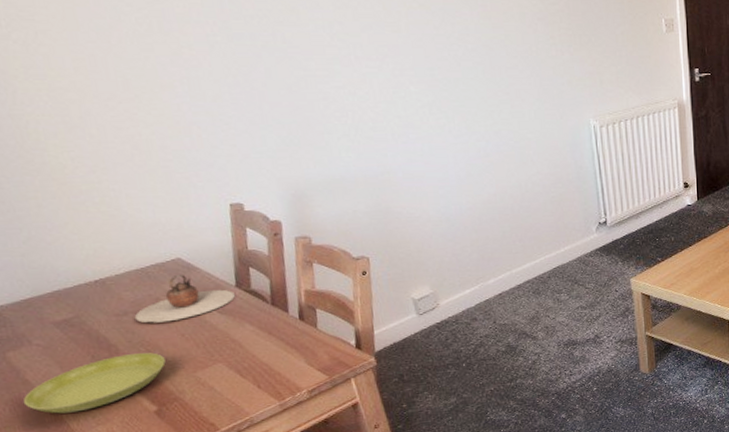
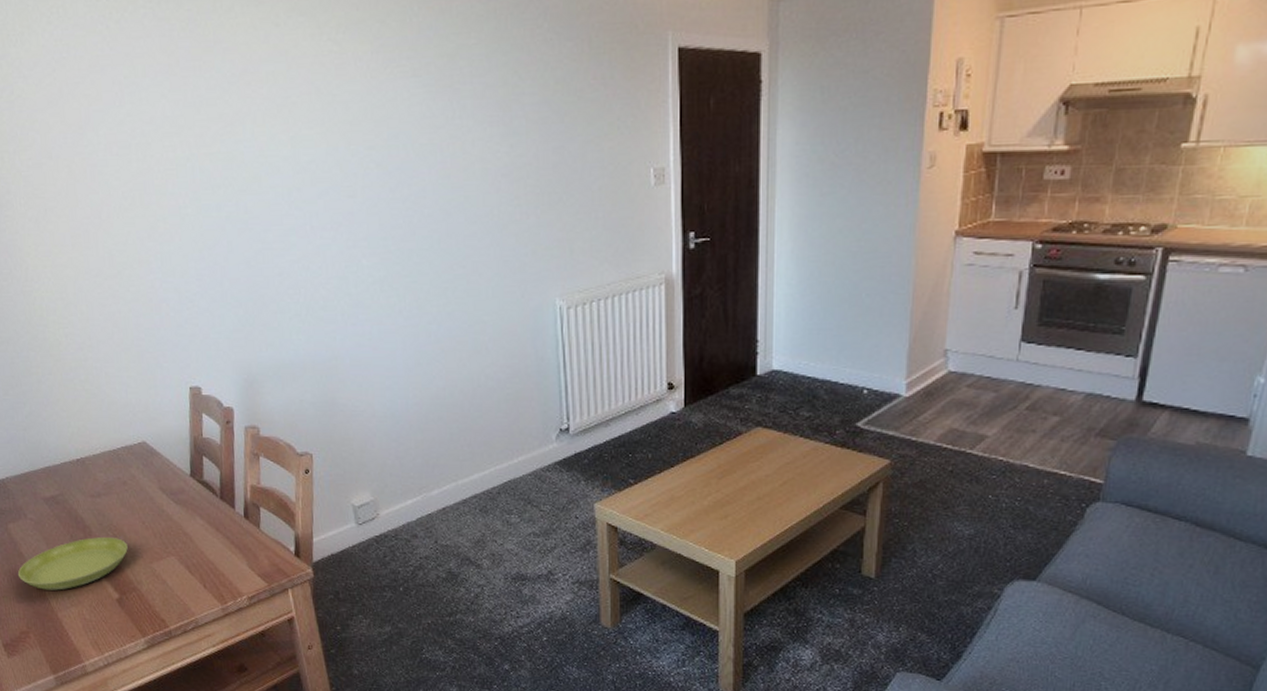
teapot: present [134,274,235,323] -> none [105,458,189,508]

